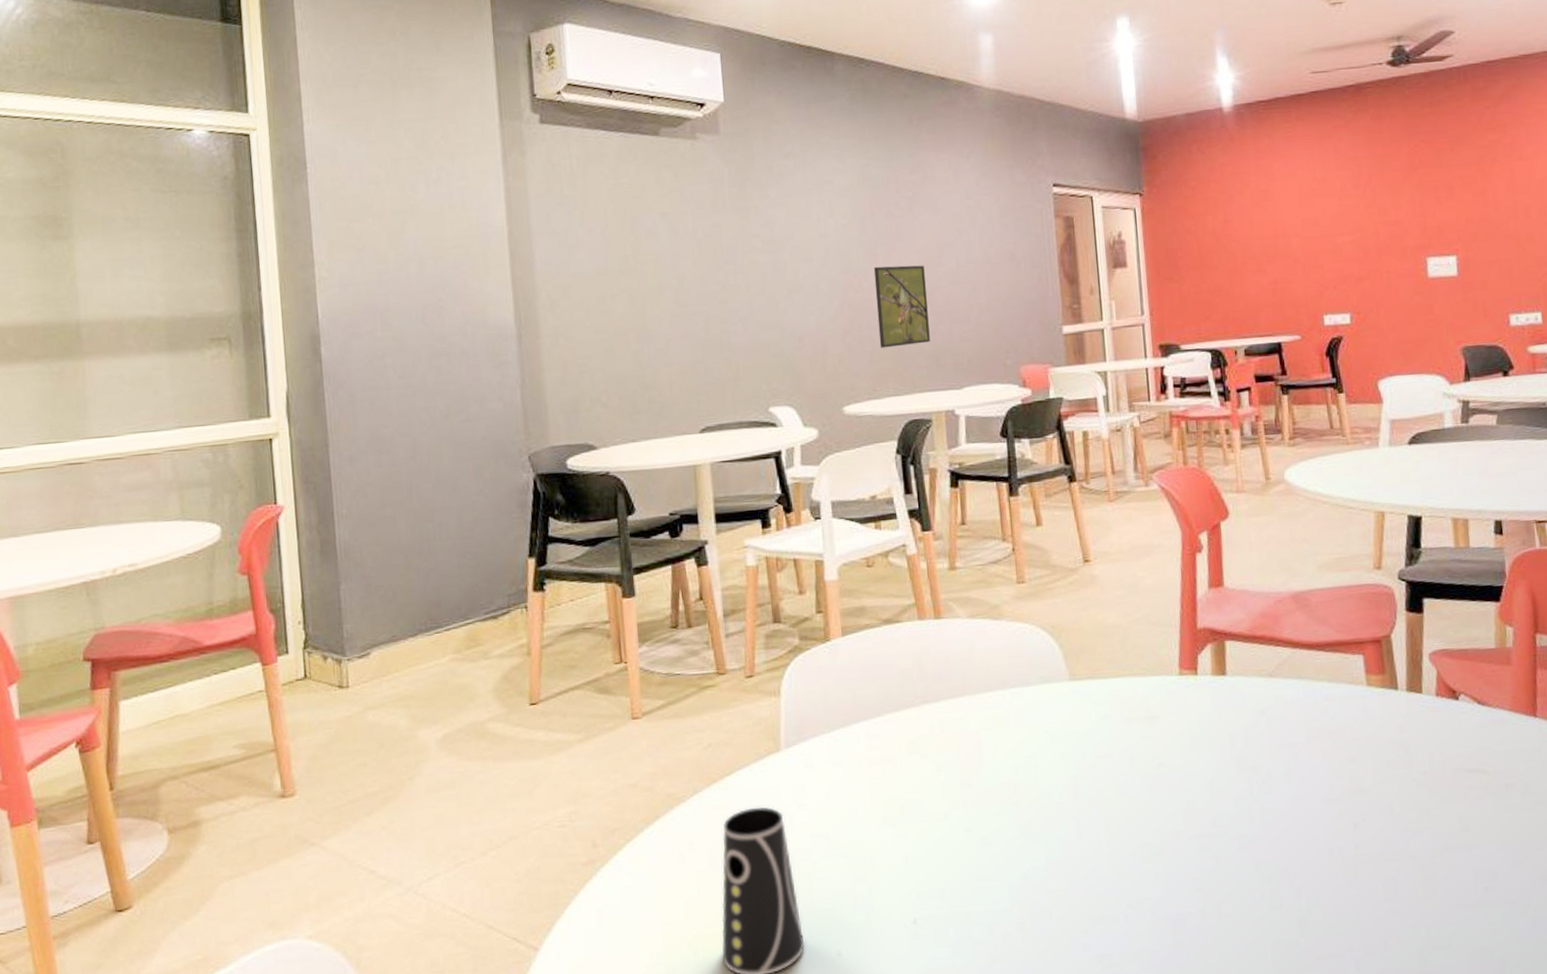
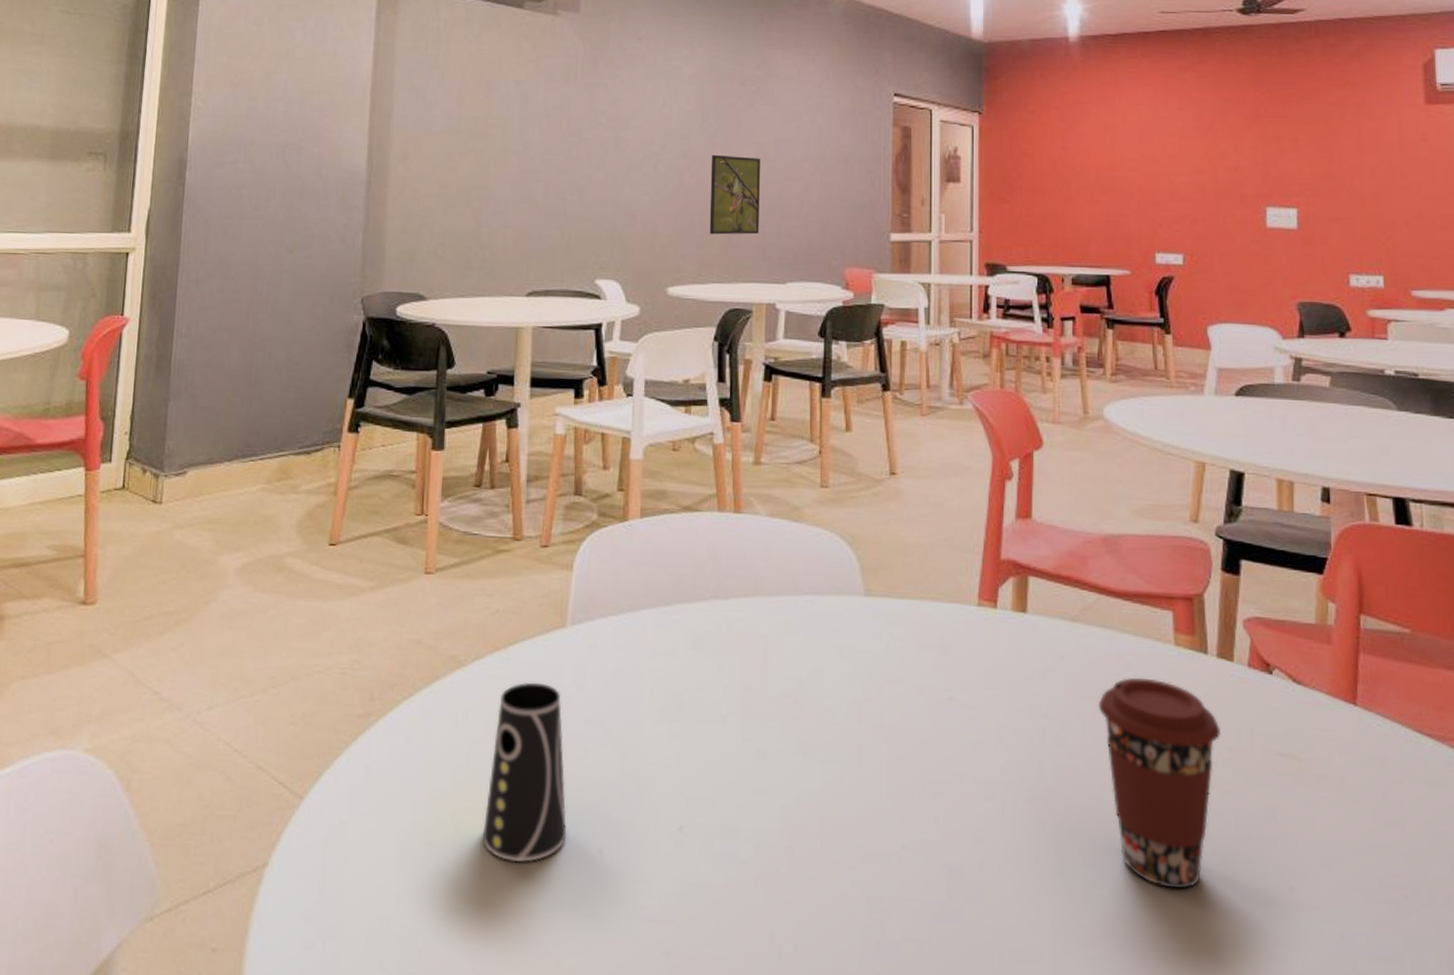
coffee cup: none [1299,719,1416,905] -> present [1098,677,1222,890]

